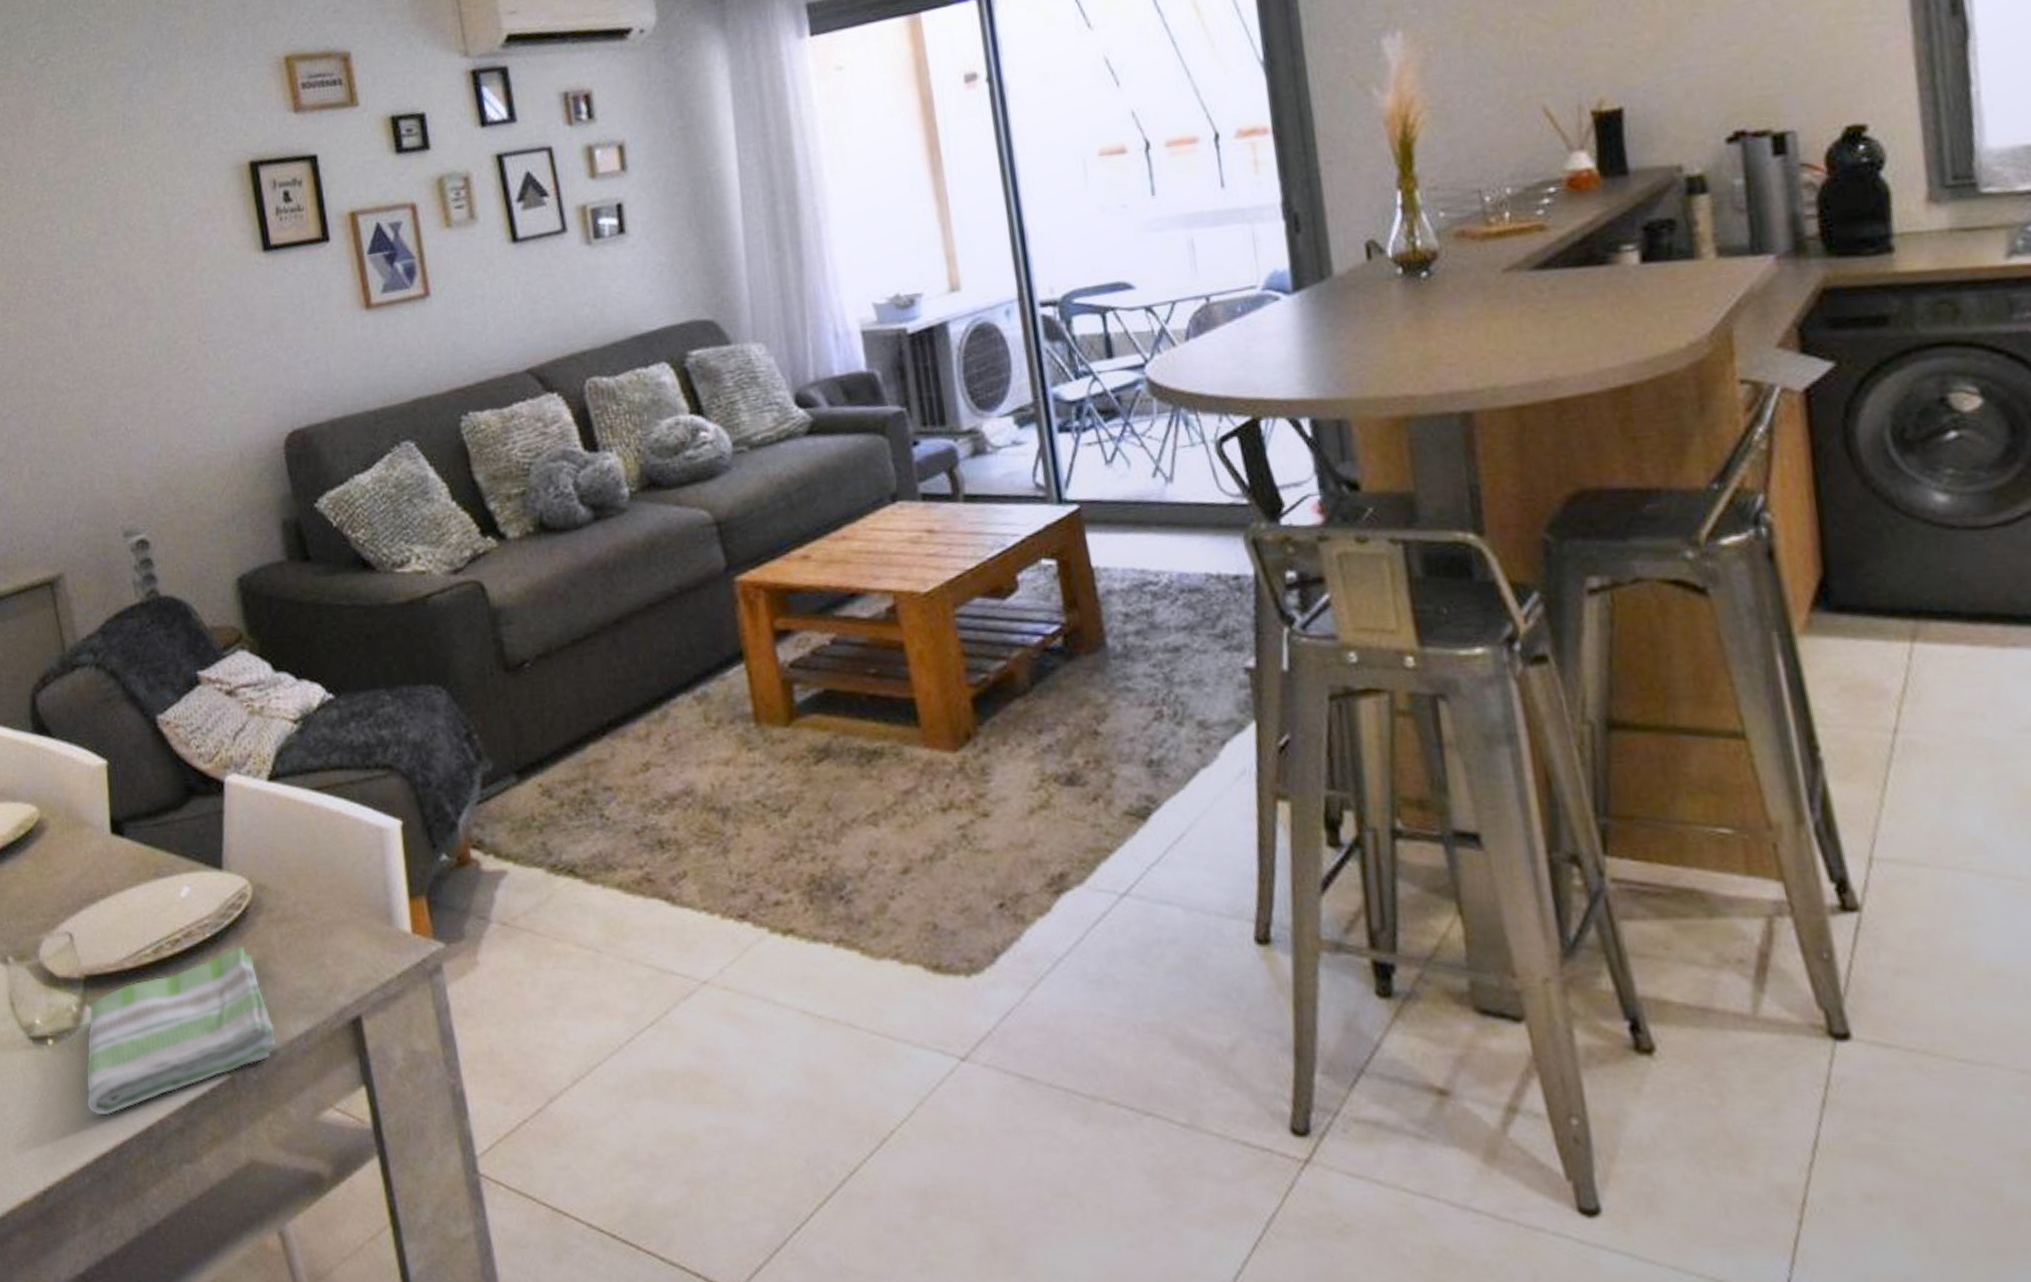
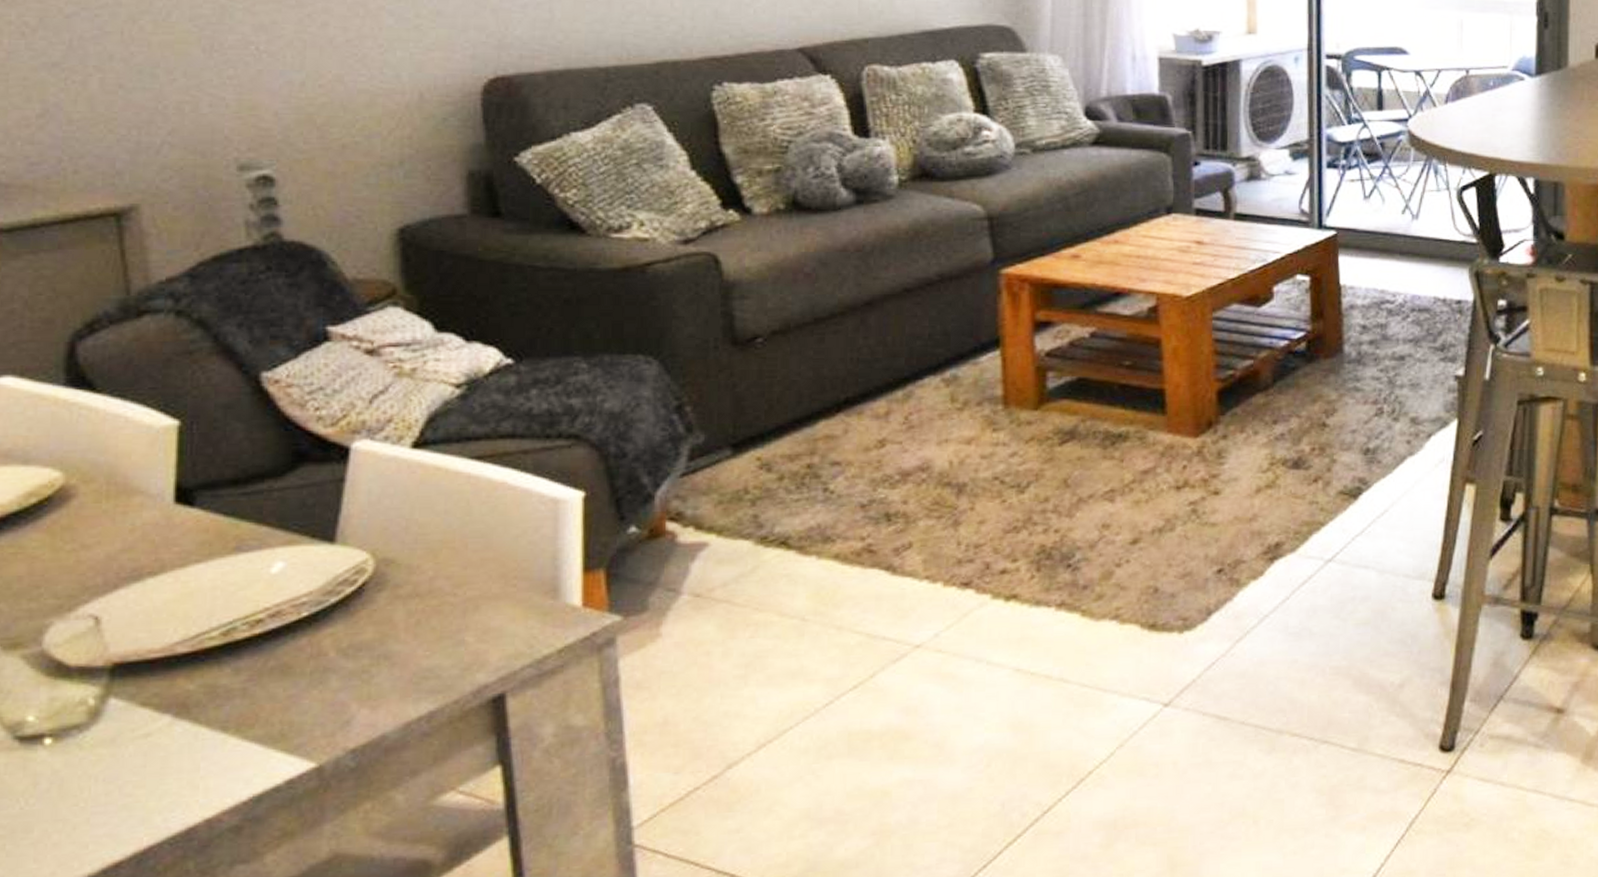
dish towel: present [85,945,277,1116] -> none [97,624,387,821]

